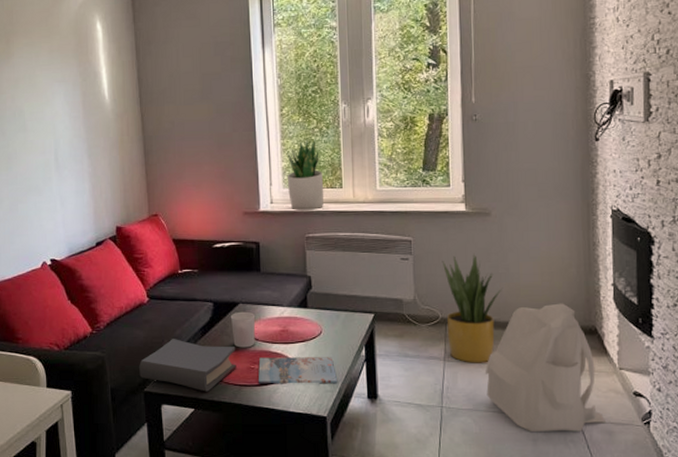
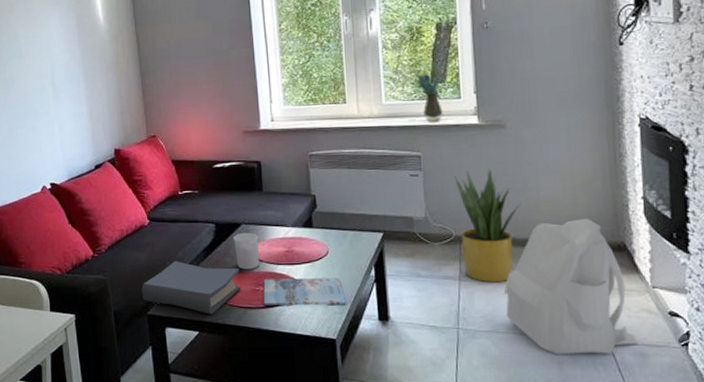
planter: present [286,138,324,211] -> none [285,52,327,129]
vase: none [409,160,433,209] -> present [416,72,443,123]

